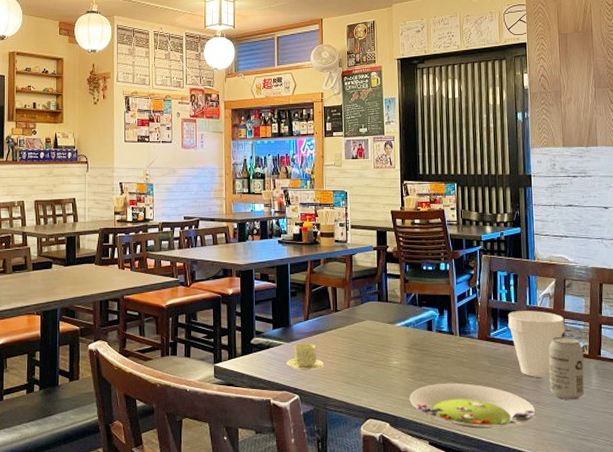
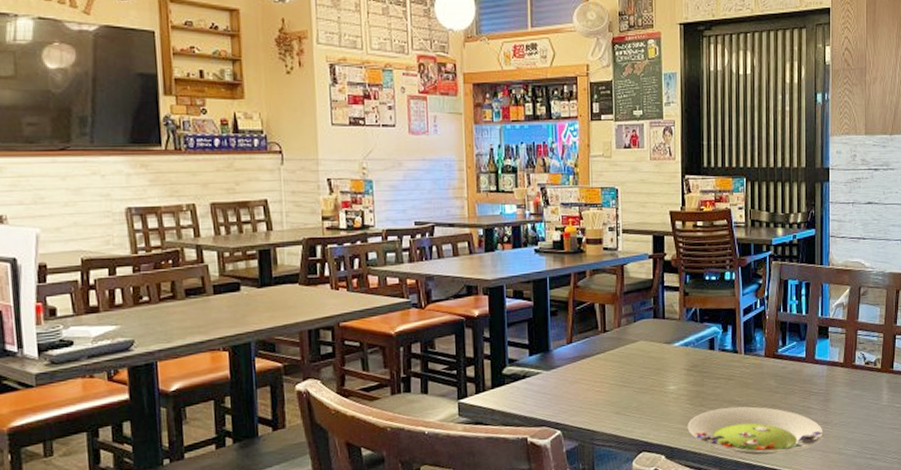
cup and saucer: present [286,343,323,370] -> none [546,370,590,402]
cup: present [507,311,565,378] -> none [797,323,858,396]
beverage can: present [548,336,585,400] -> none [838,349,876,418]

